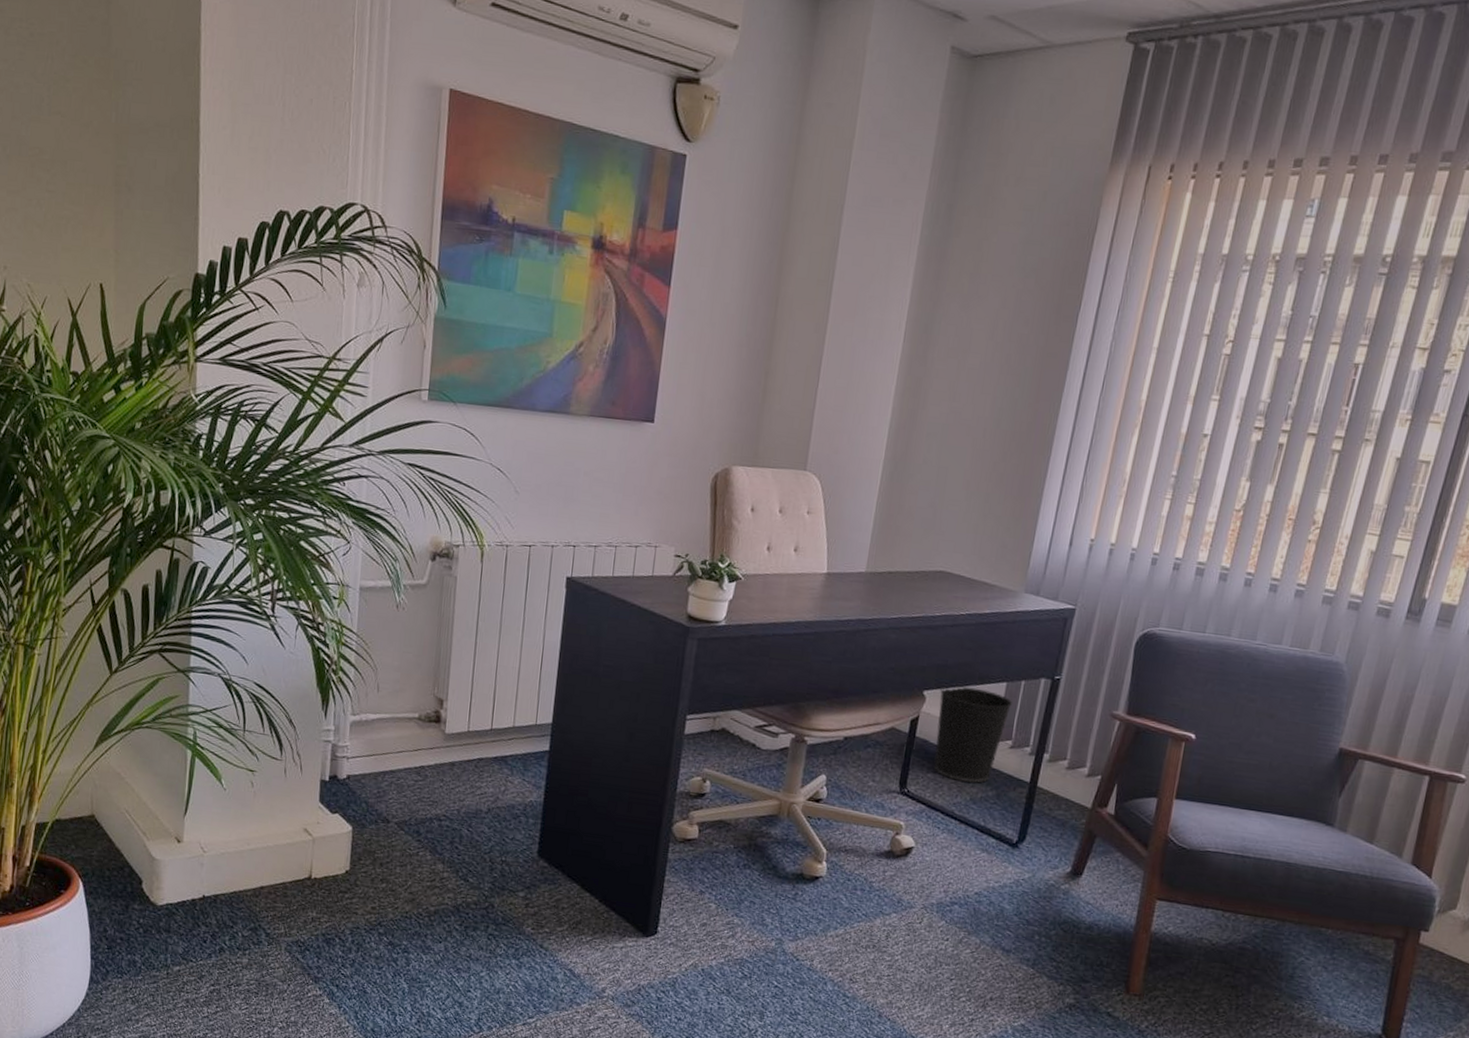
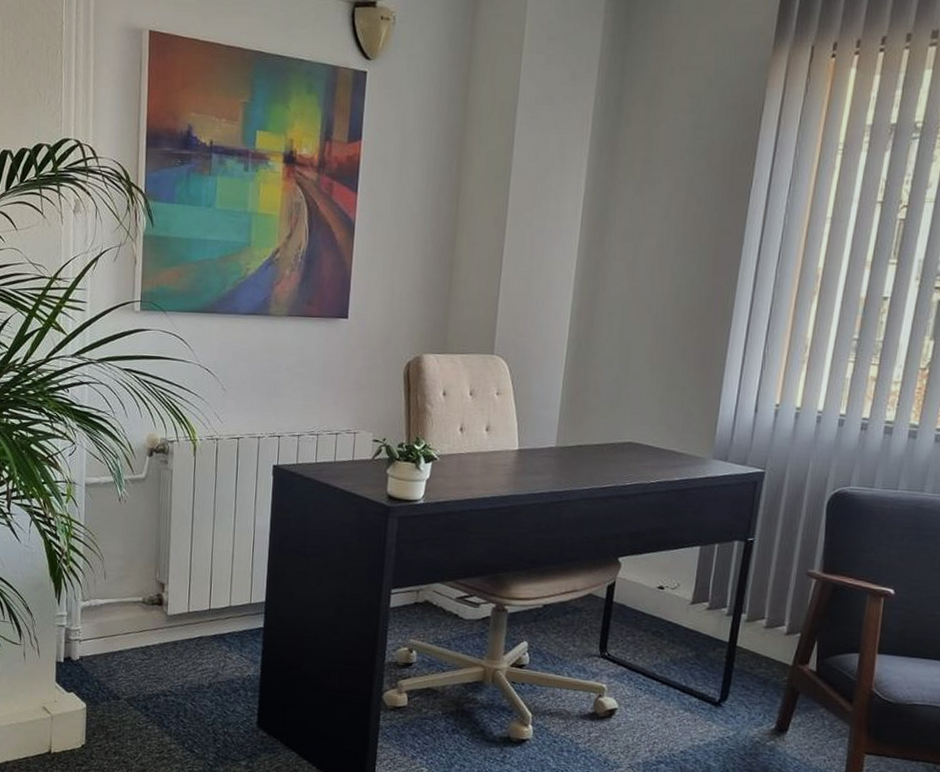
wastebasket: present [933,686,1013,783] -> none [632,551,708,645]

